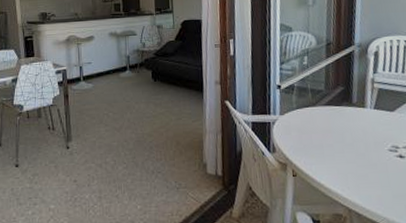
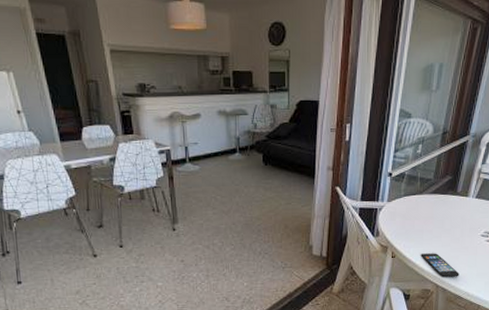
smartphone: none [324,171,373,200] -> present [420,253,459,278]

